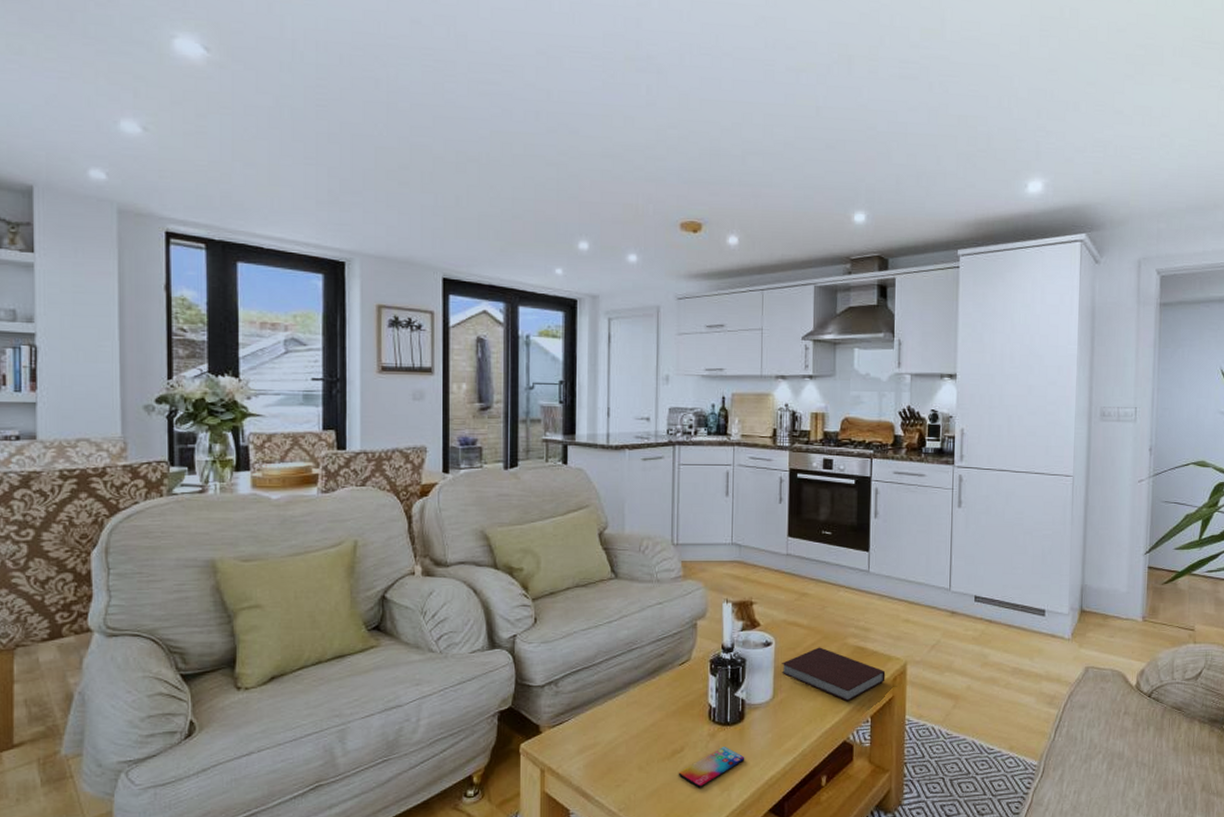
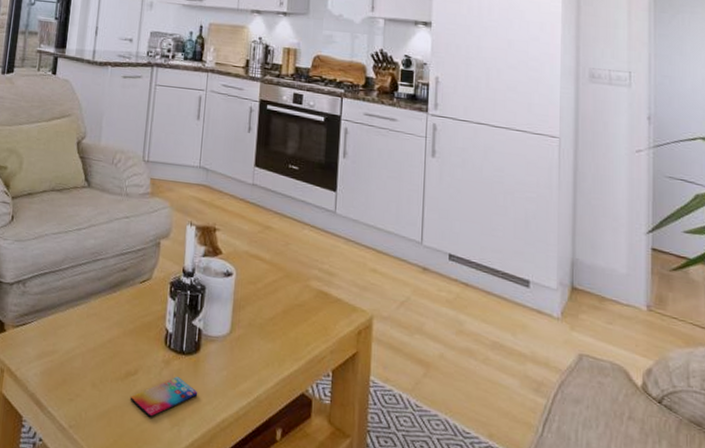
notebook: present [781,647,886,702] -> none [240,285,350,350]

